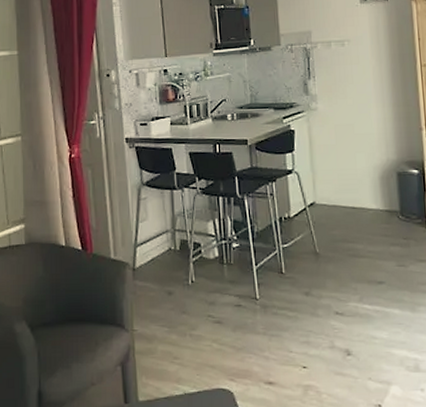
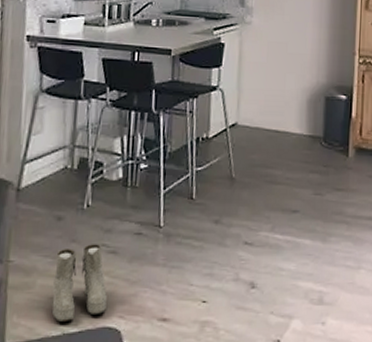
boots: none [171,315,218,383] -> present [51,244,107,322]

